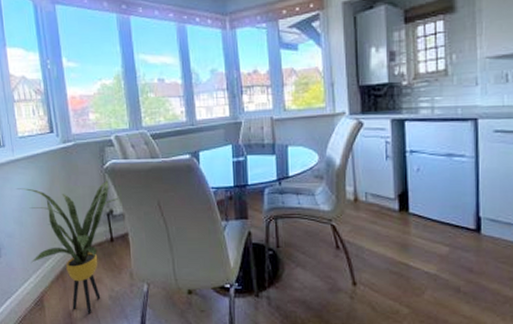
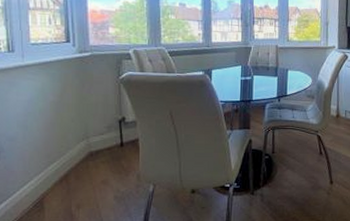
house plant: present [16,179,119,313] -> none [23,89,133,213]

